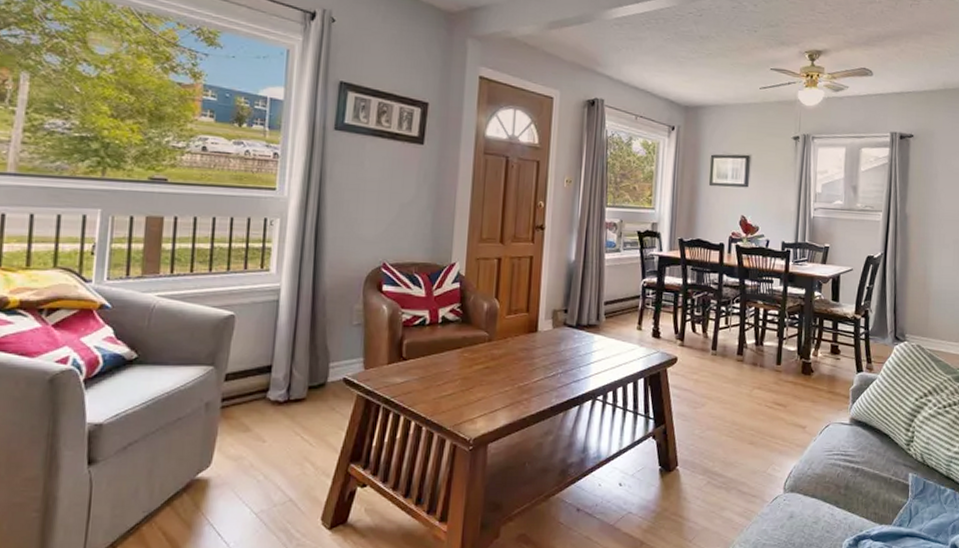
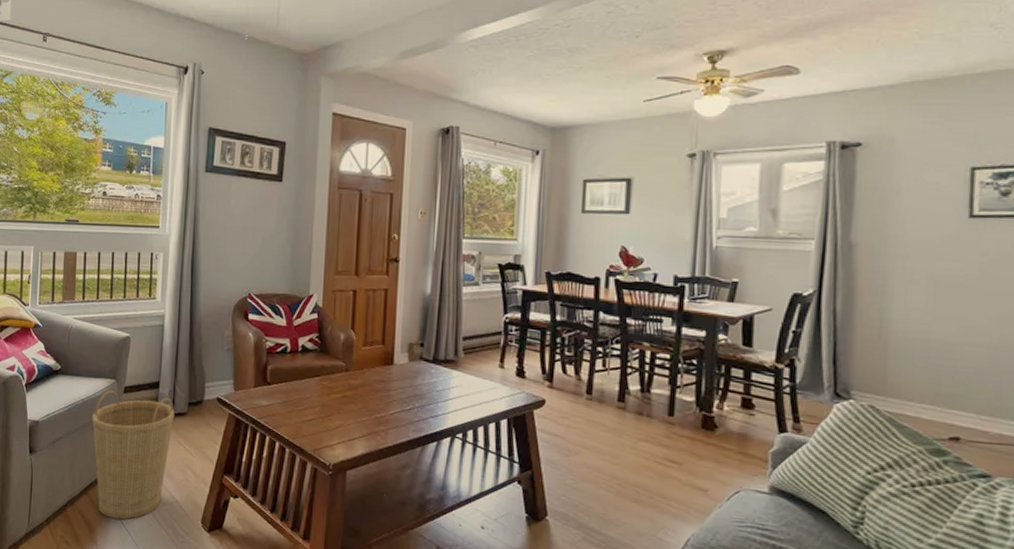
basket: none [180,379,291,530] -> present [92,390,175,520]

